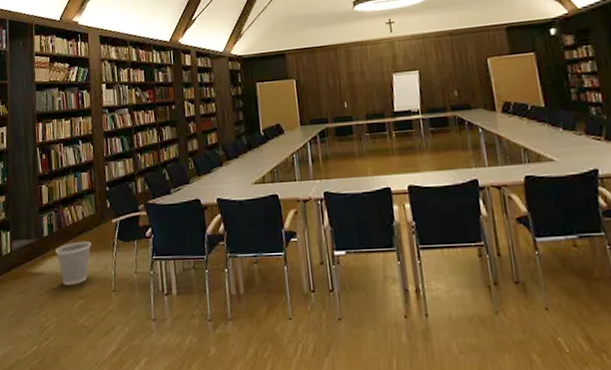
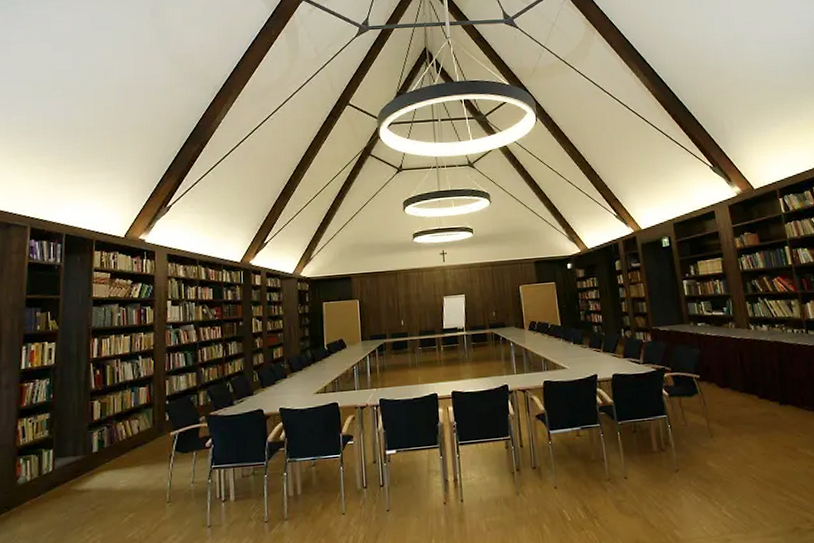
wastebasket: present [55,240,92,285] -> none [105,454,147,500]

